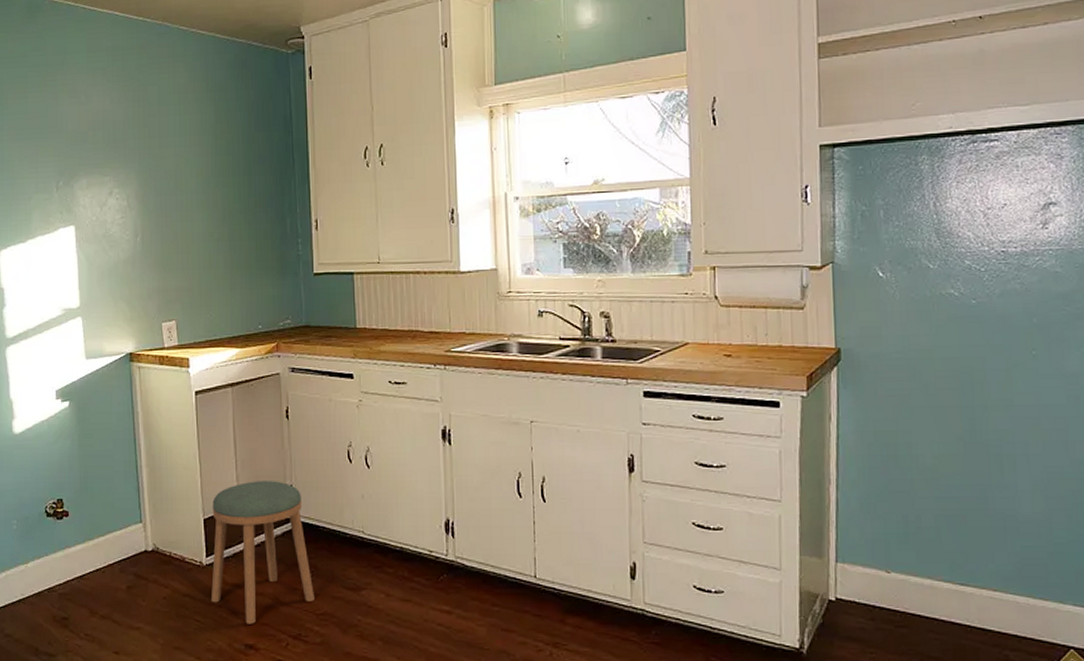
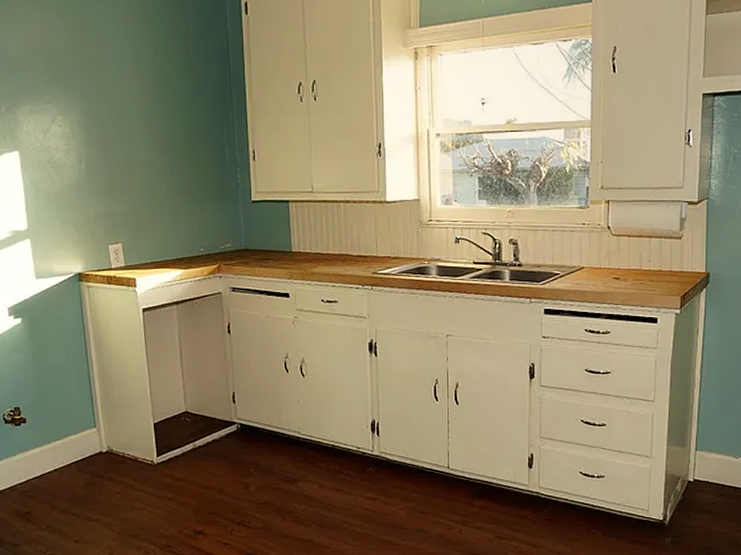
stool: present [210,481,315,624] -> none [161,389,256,514]

